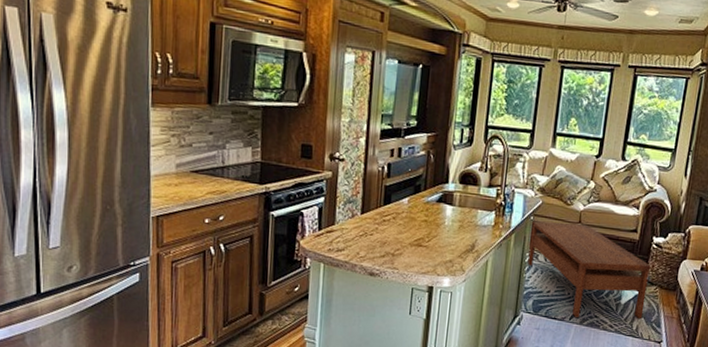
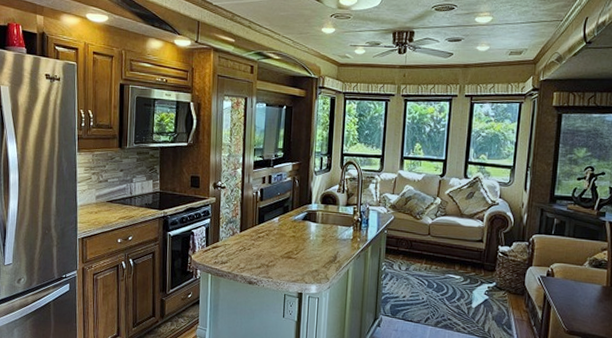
coffee table: present [528,221,651,318] -> none [384,234,499,321]

